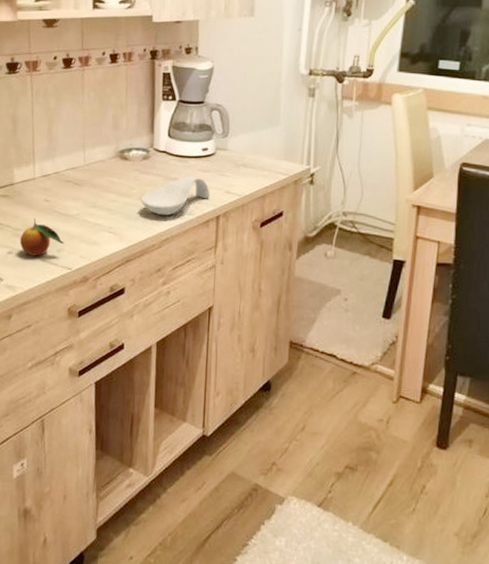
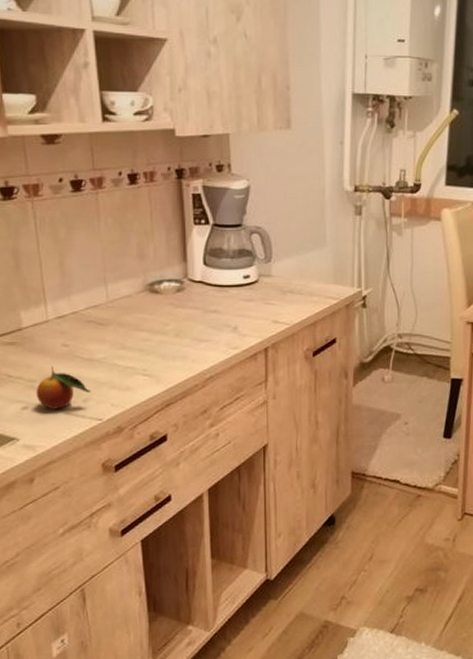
spoon rest: present [140,175,211,215] -> none [177,306,257,352]

